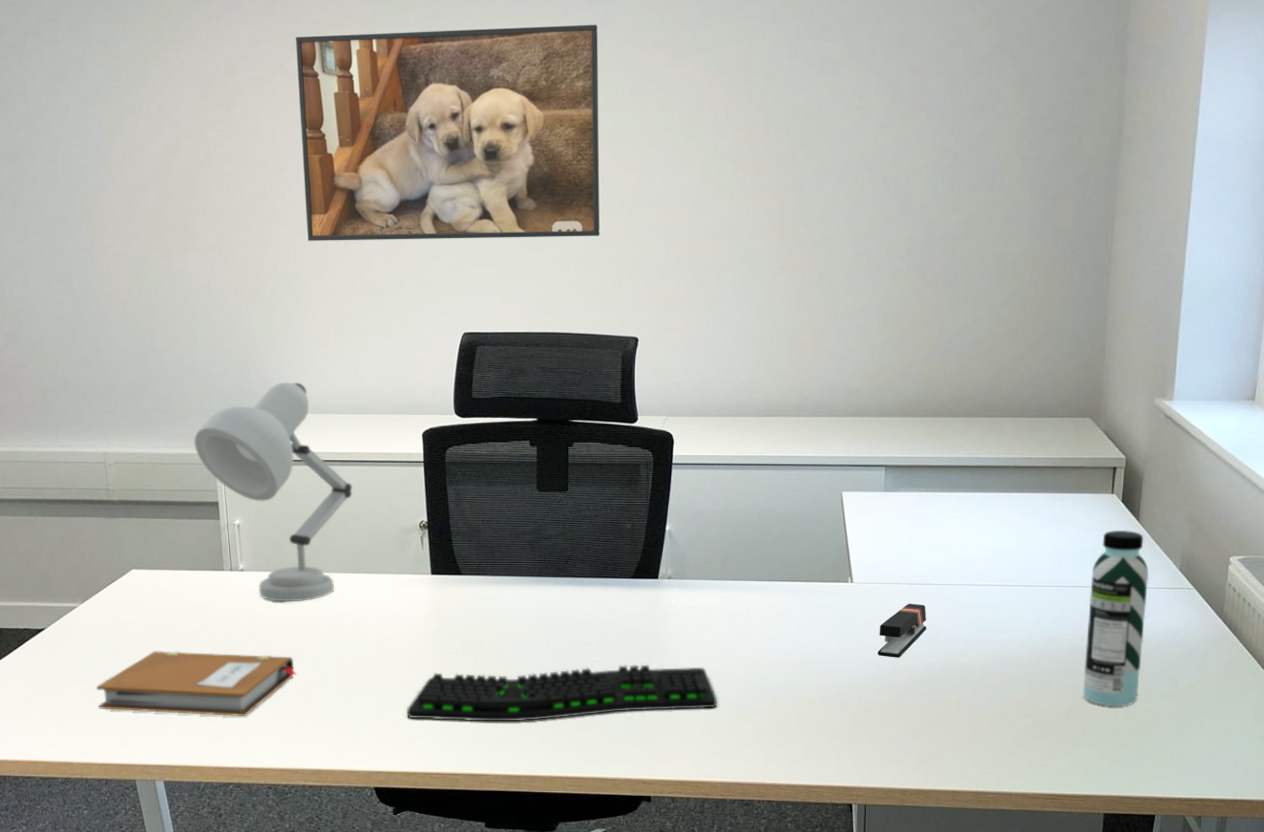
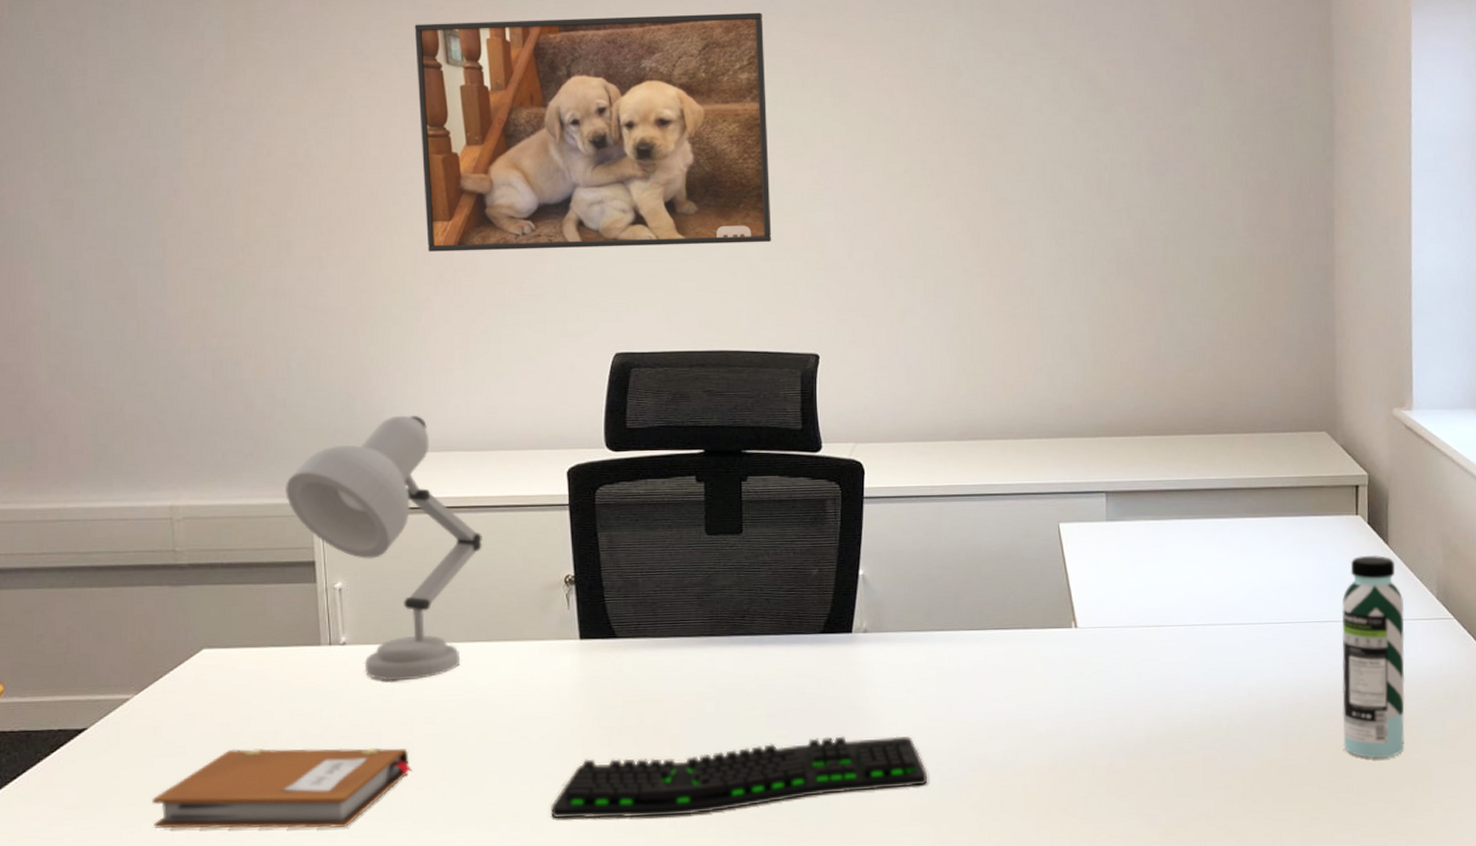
stapler: present [877,603,927,658] -> none [1110,649,1164,714]

